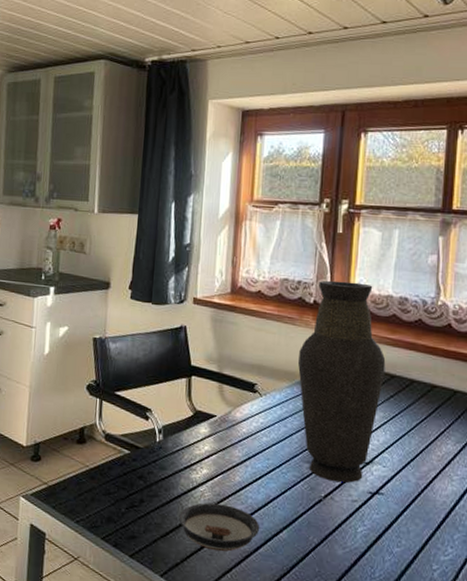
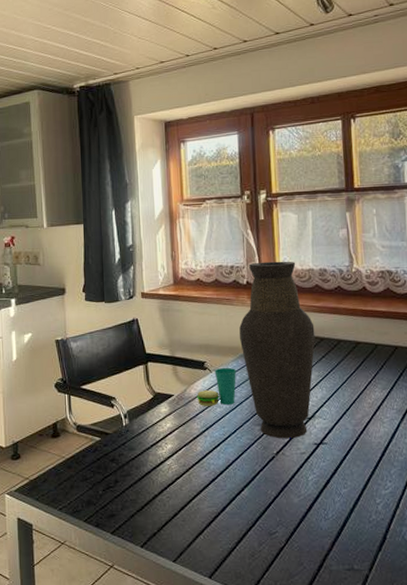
saucer: present [179,502,260,552] -> none [151,473,224,517]
cup: none [241,392,291,436] -> present [197,367,237,406]

